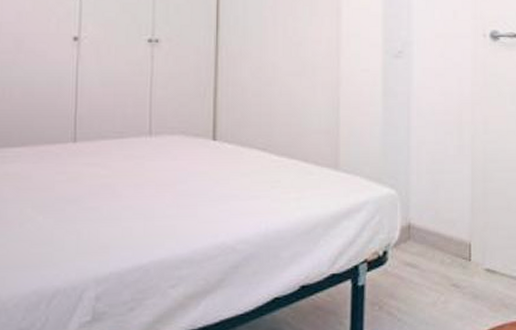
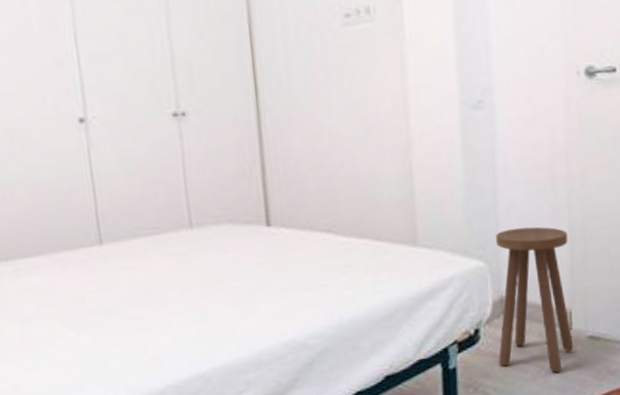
stool: none [403,163,472,300] -> present [496,226,574,373]

